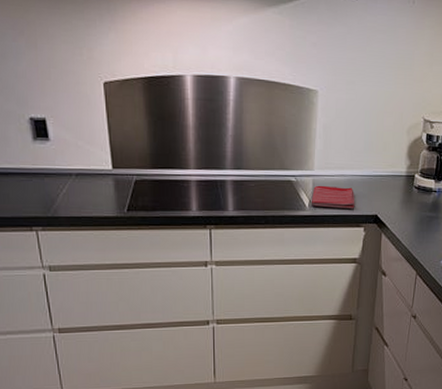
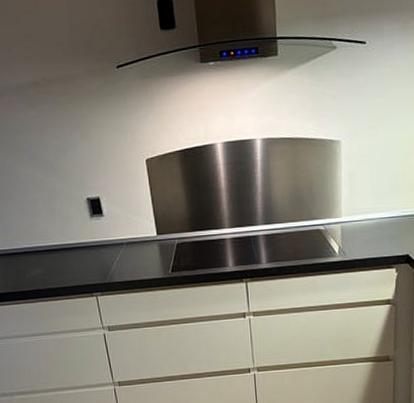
dish towel: present [312,185,355,209] -> none [341,230,385,252]

